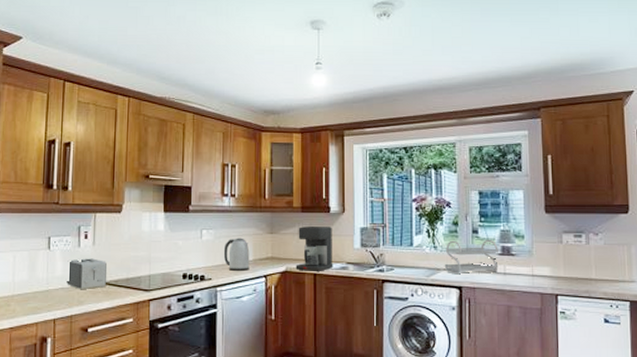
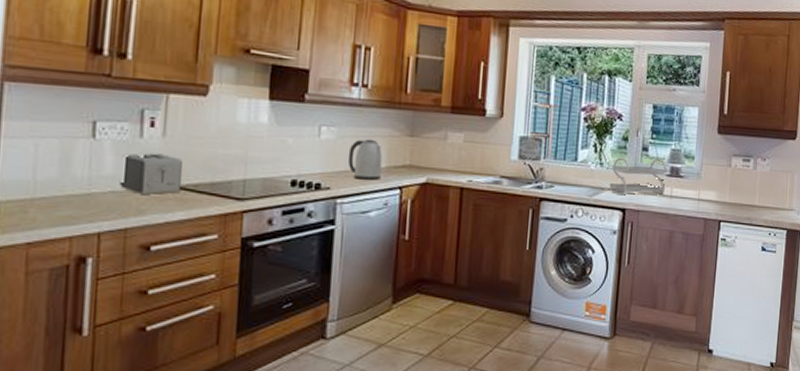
coffee maker: present [295,227,333,271] -> none [438,130,487,185]

